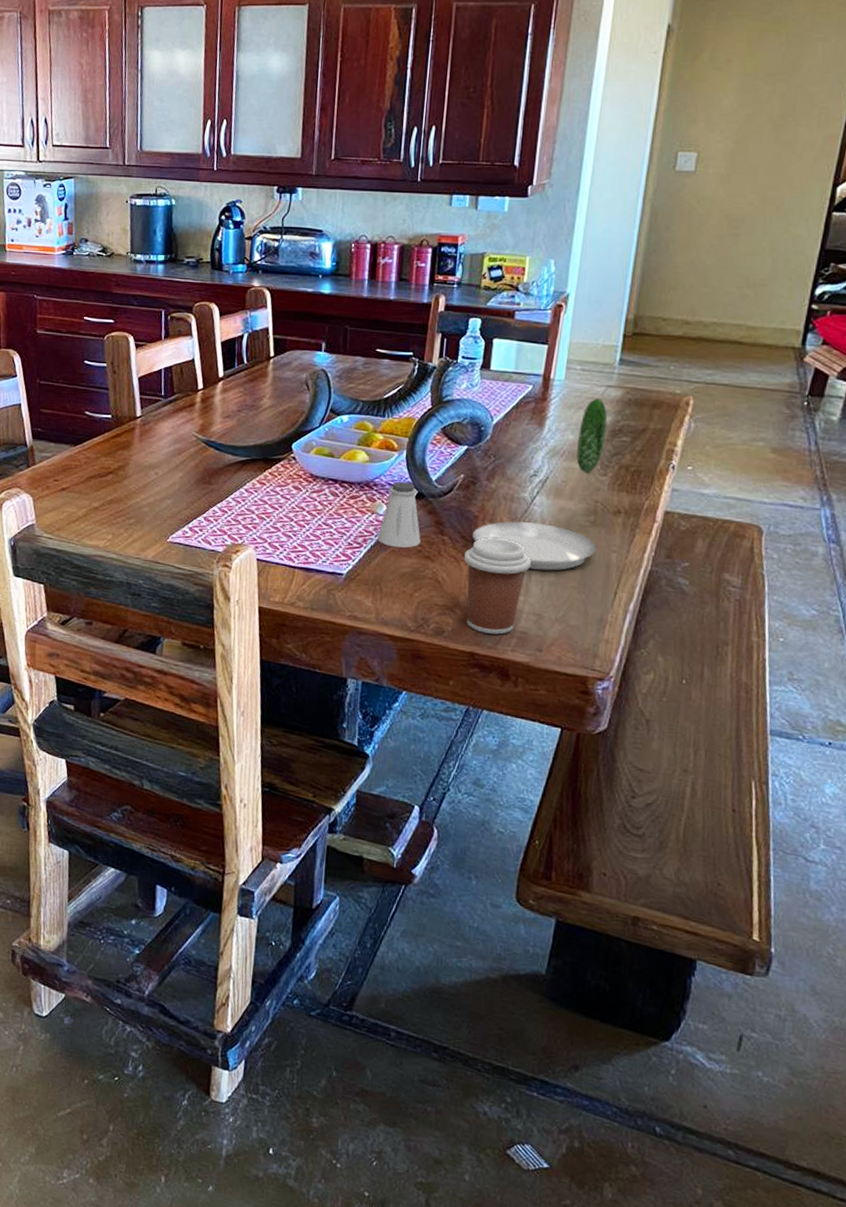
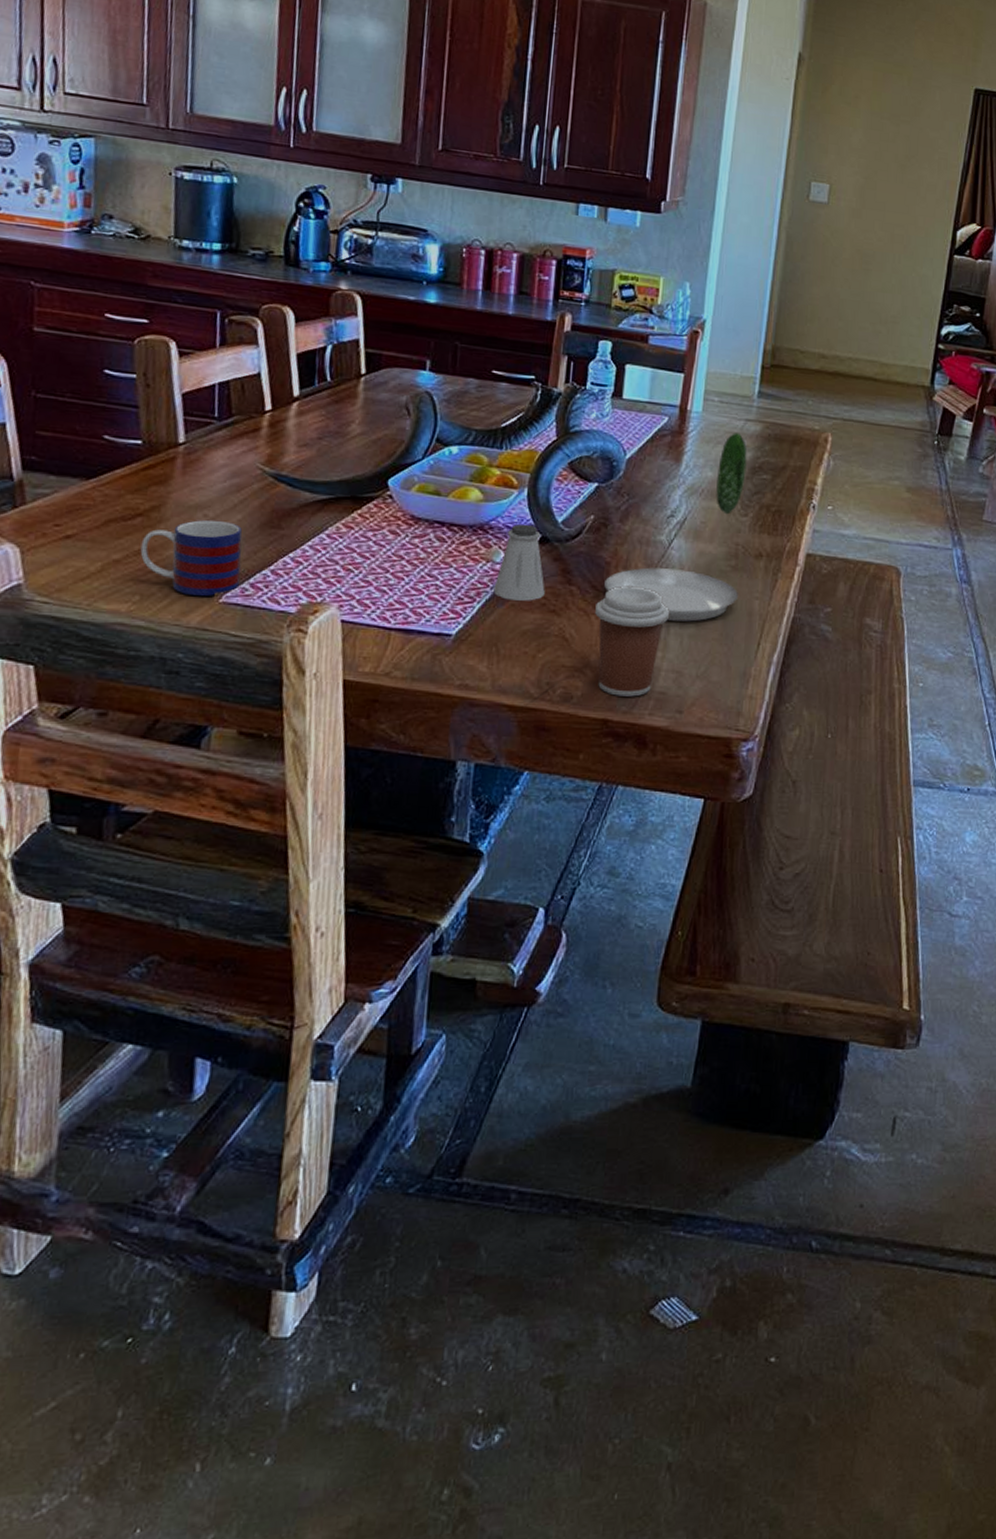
mug: none [112,477,183,537] -> present [140,519,243,597]

